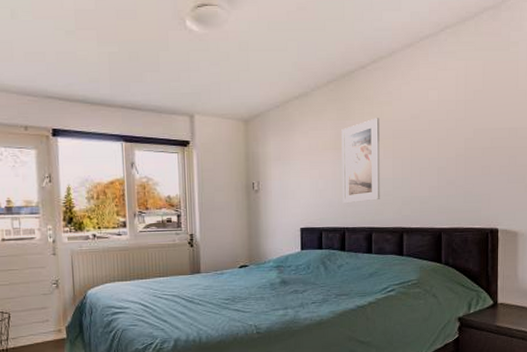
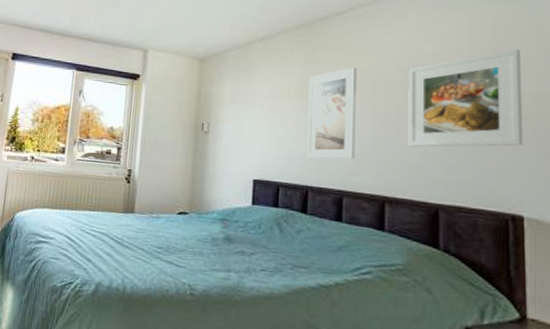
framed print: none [420,91,501,184] -> present [408,48,524,147]

